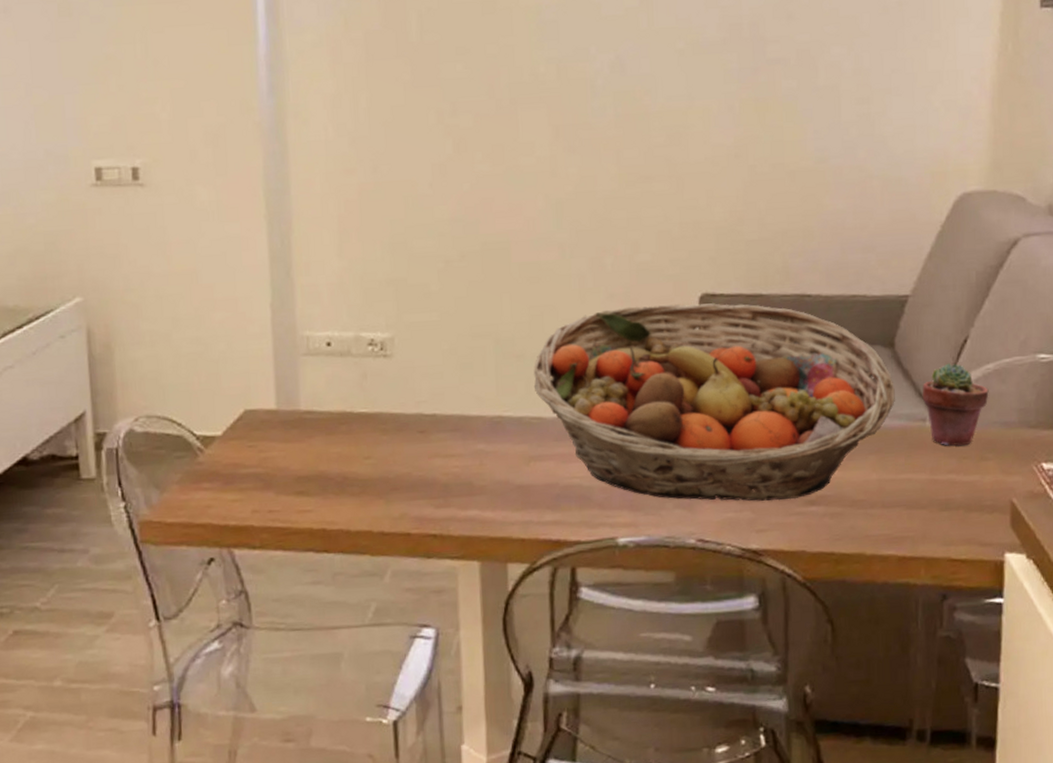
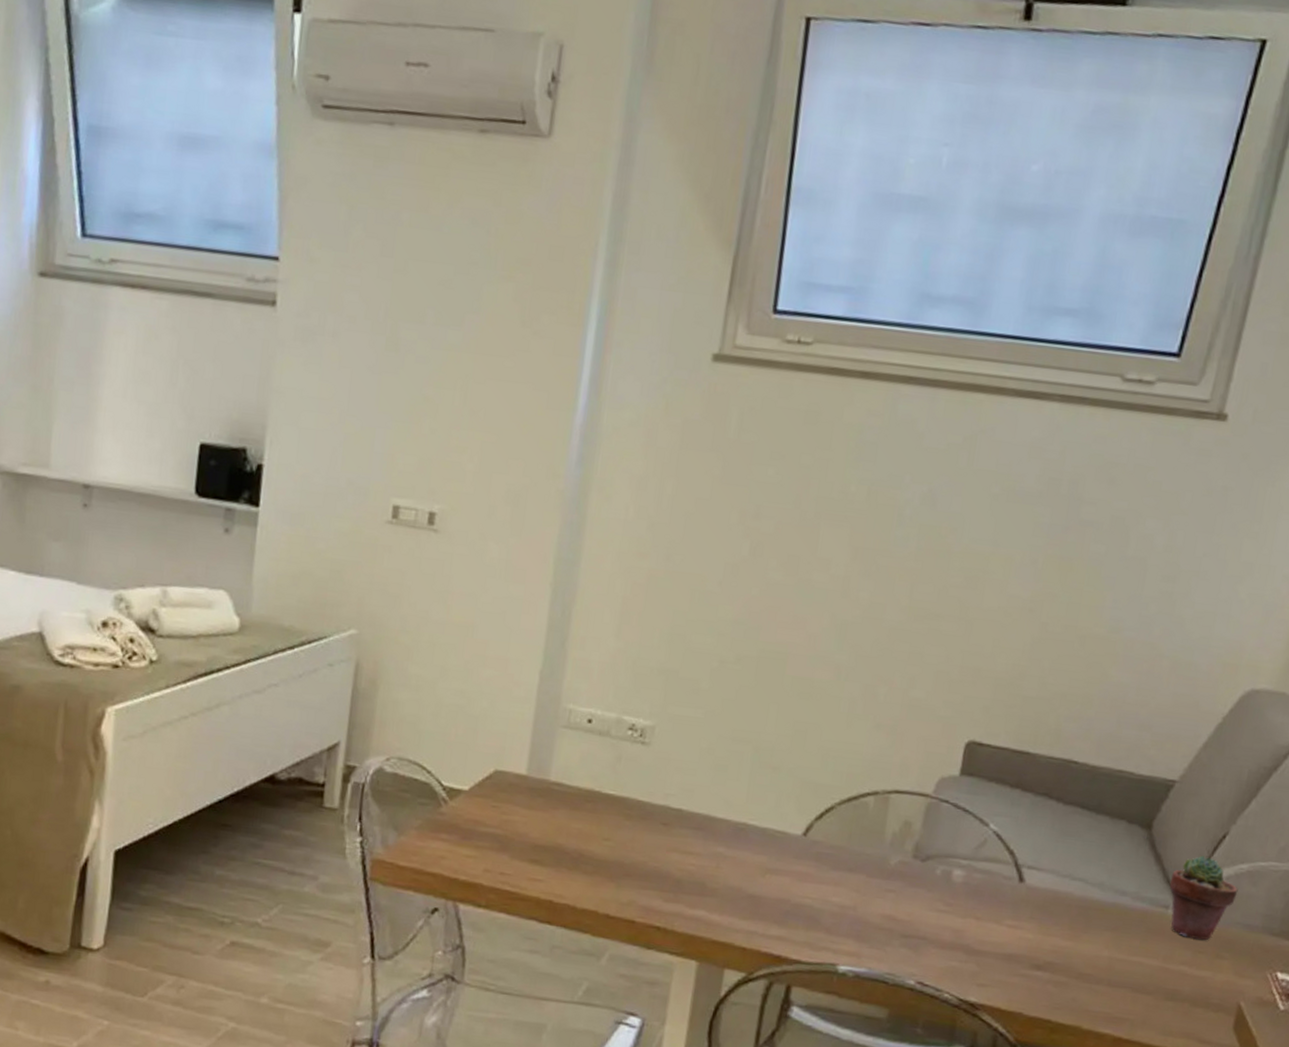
fruit basket: present [533,303,895,501] -> none [784,738,1144,961]

